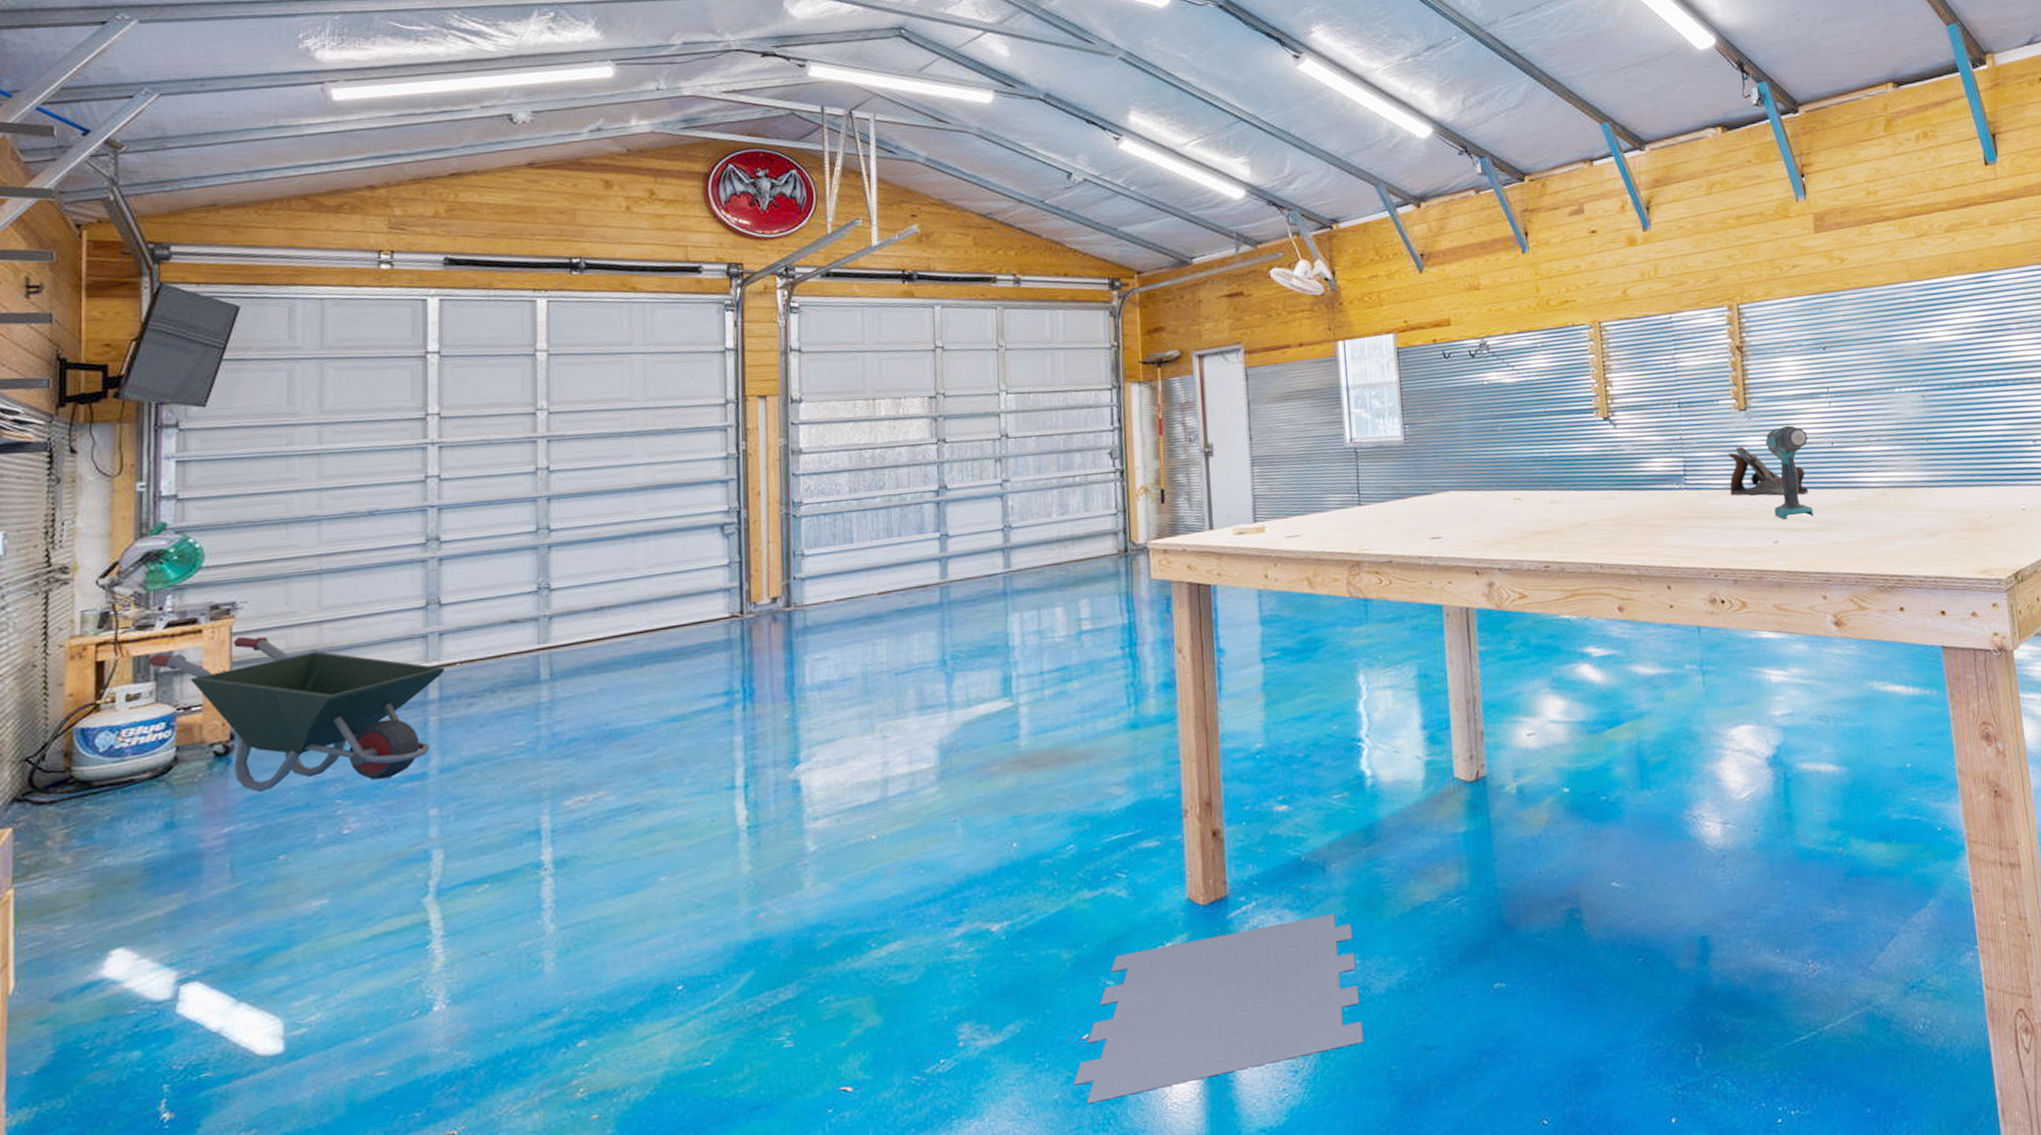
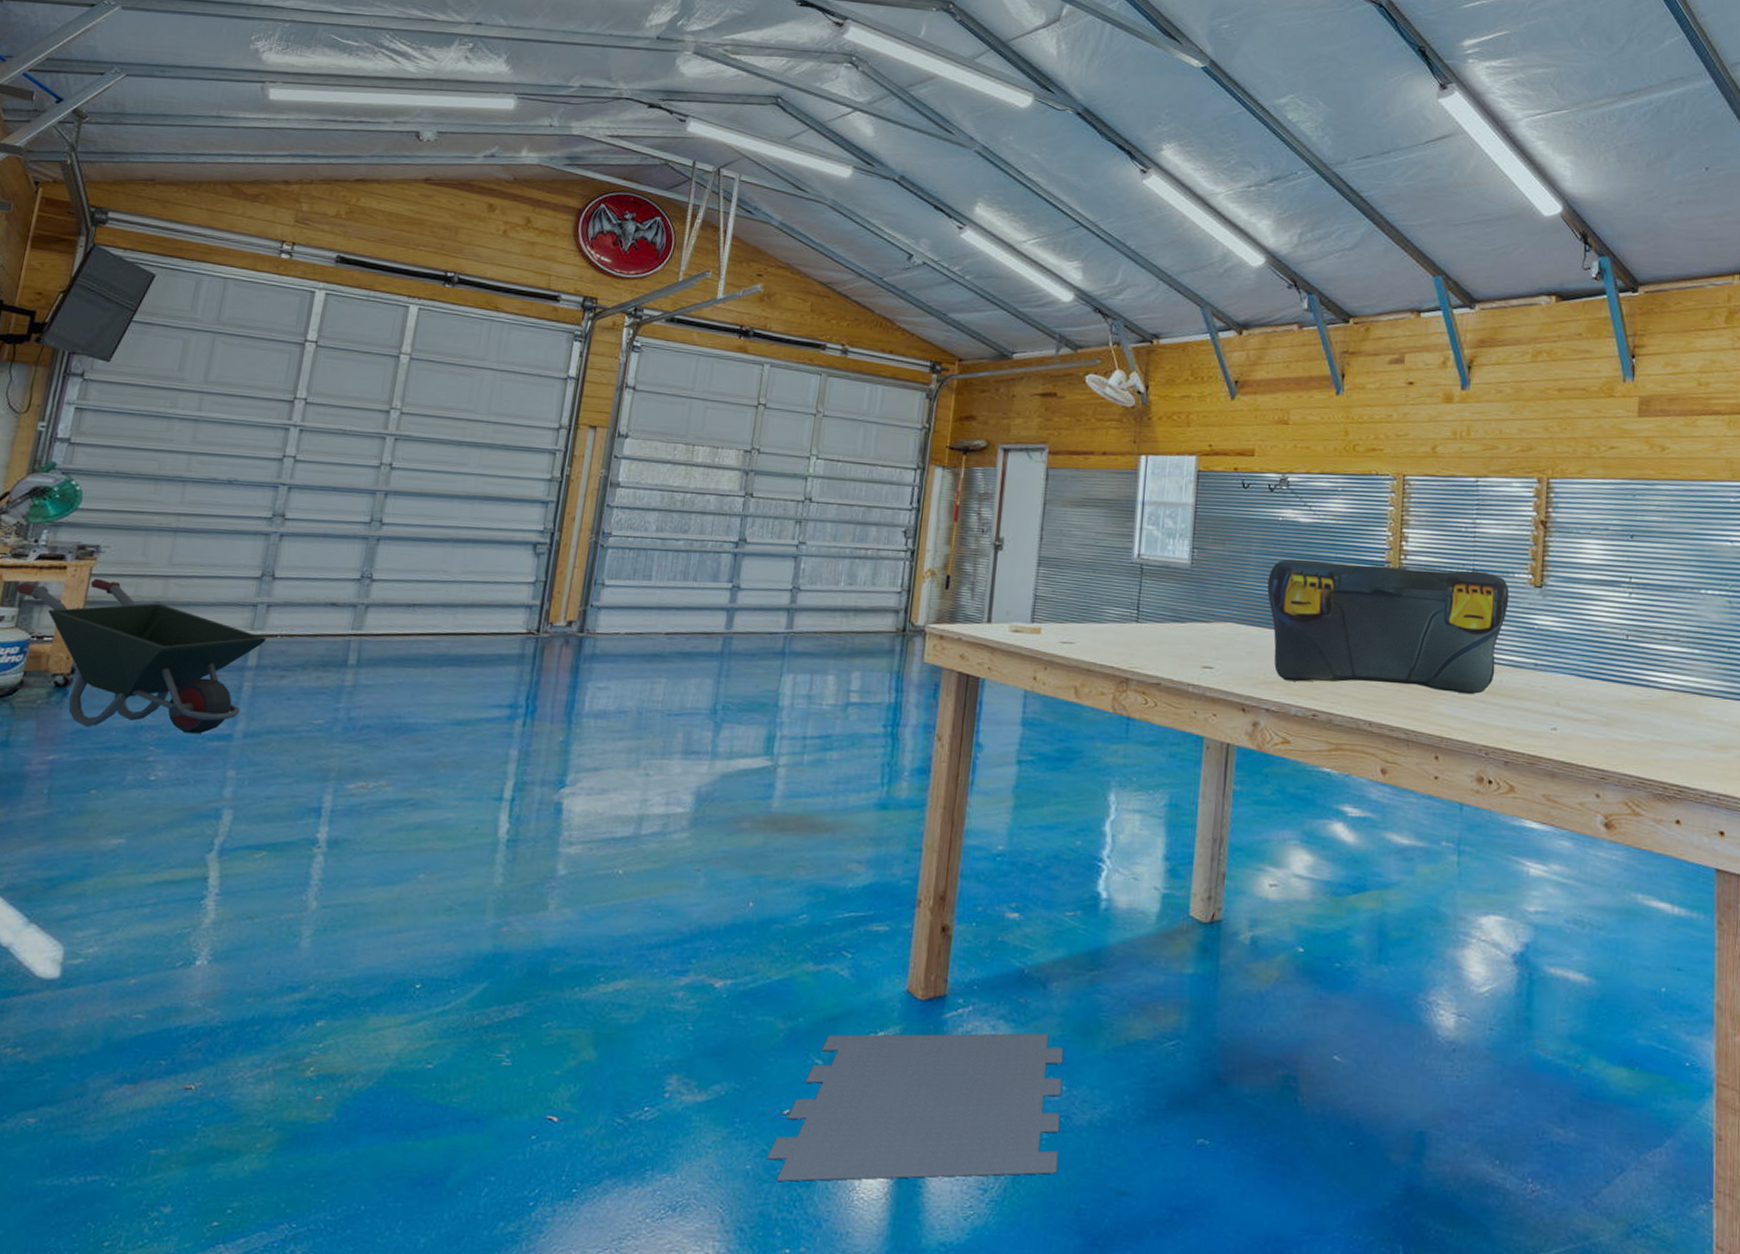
toolbox: none [1482,403,1717,538] -> present [1267,558,1509,695]
hand plane: present [1729,447,1808,497] -> none [1513,624,1595,685]
power drill: present [1765,425,1813,520] -> none [1557,610,1603,709]

